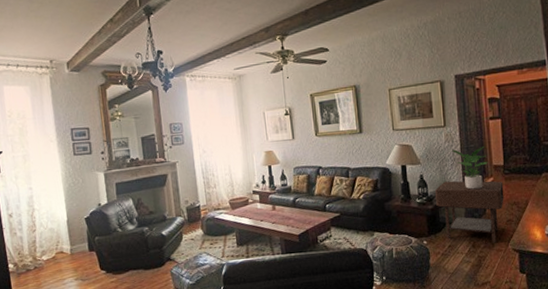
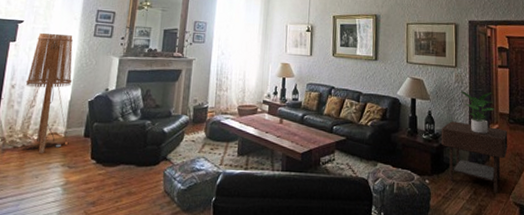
floor lamp: none [20,158,74,273] -> present [12,33,73,154]

